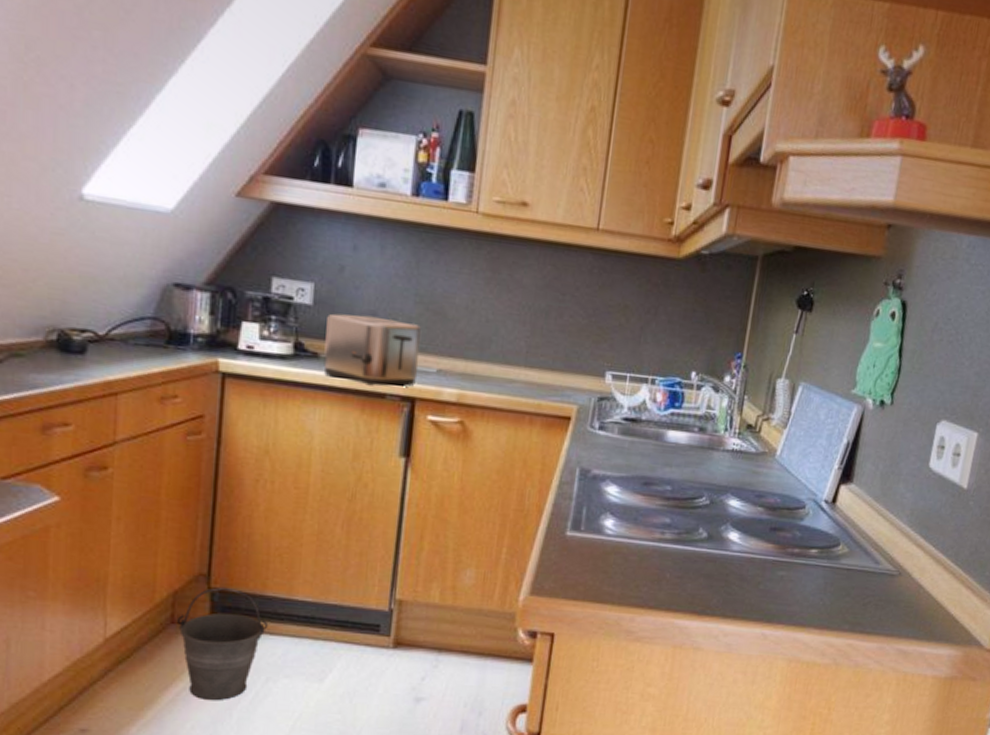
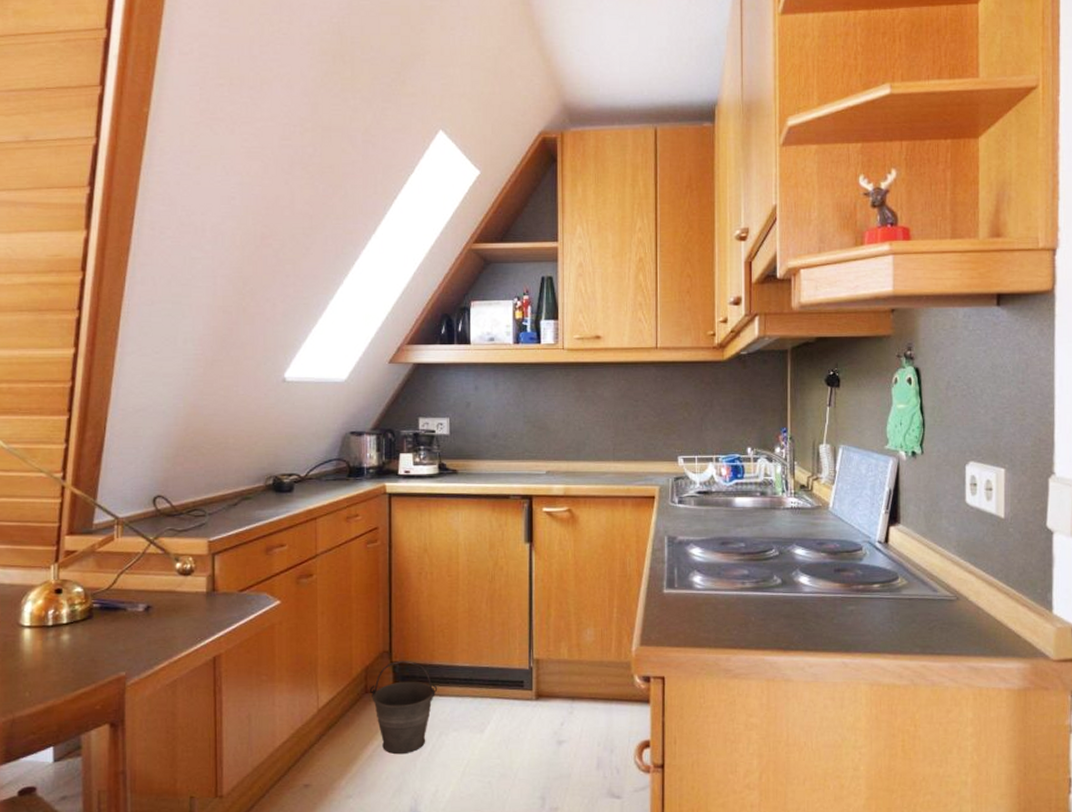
toaster: present [323,313,422,387] -> none [461,437,532,490]

